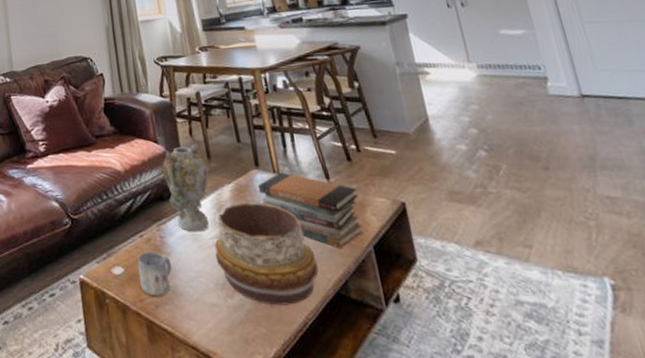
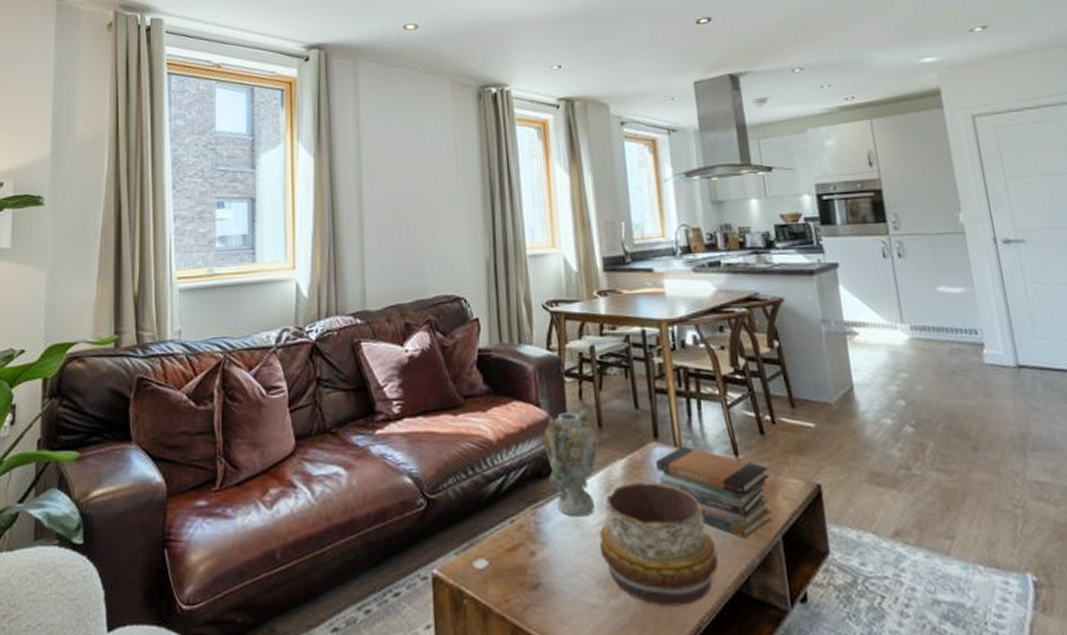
mug: present [137,251,172,297] -> none [505,540,547,596]

